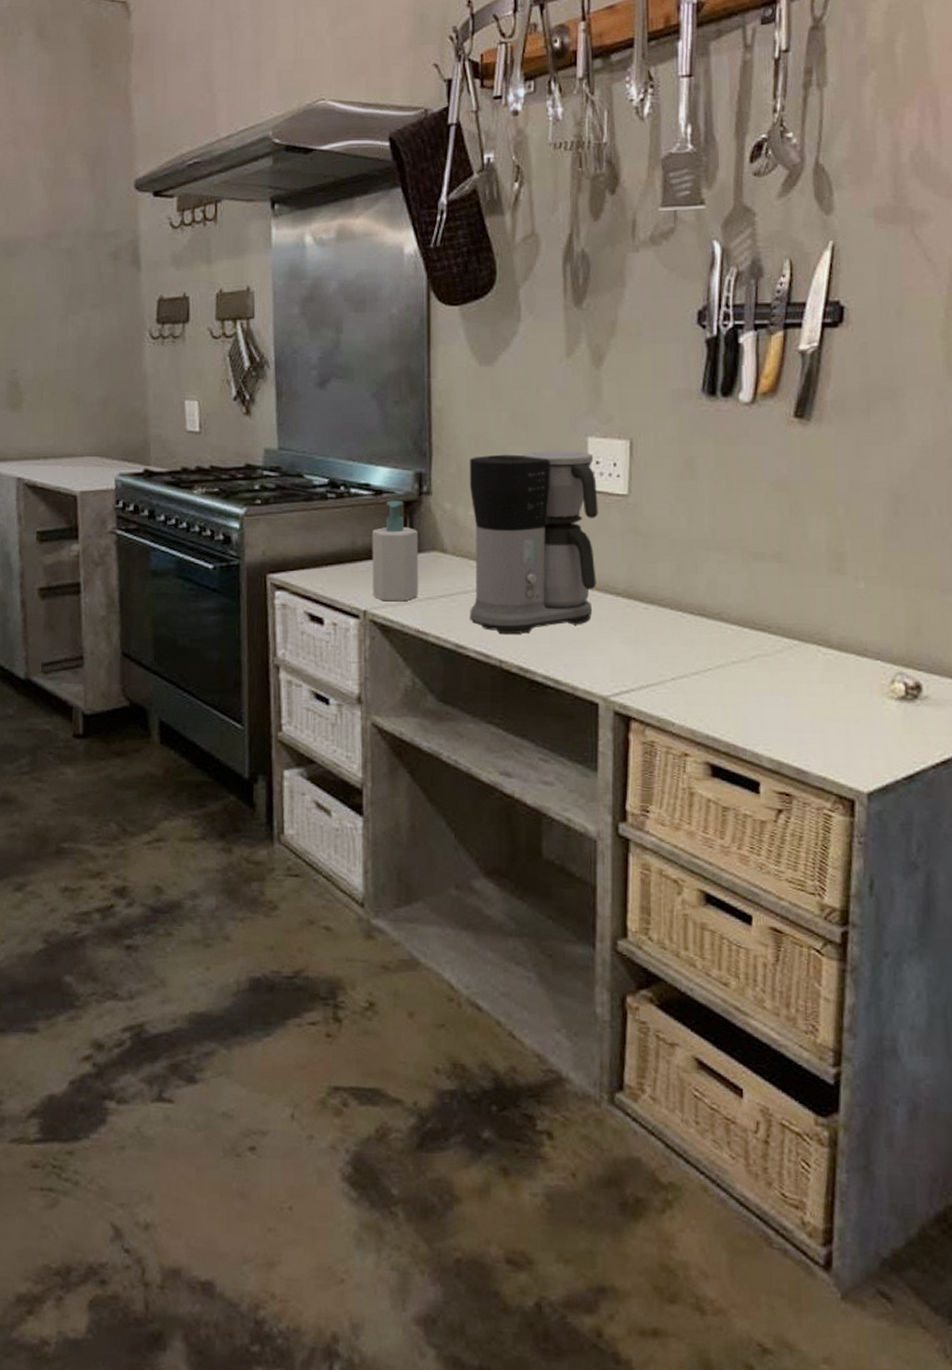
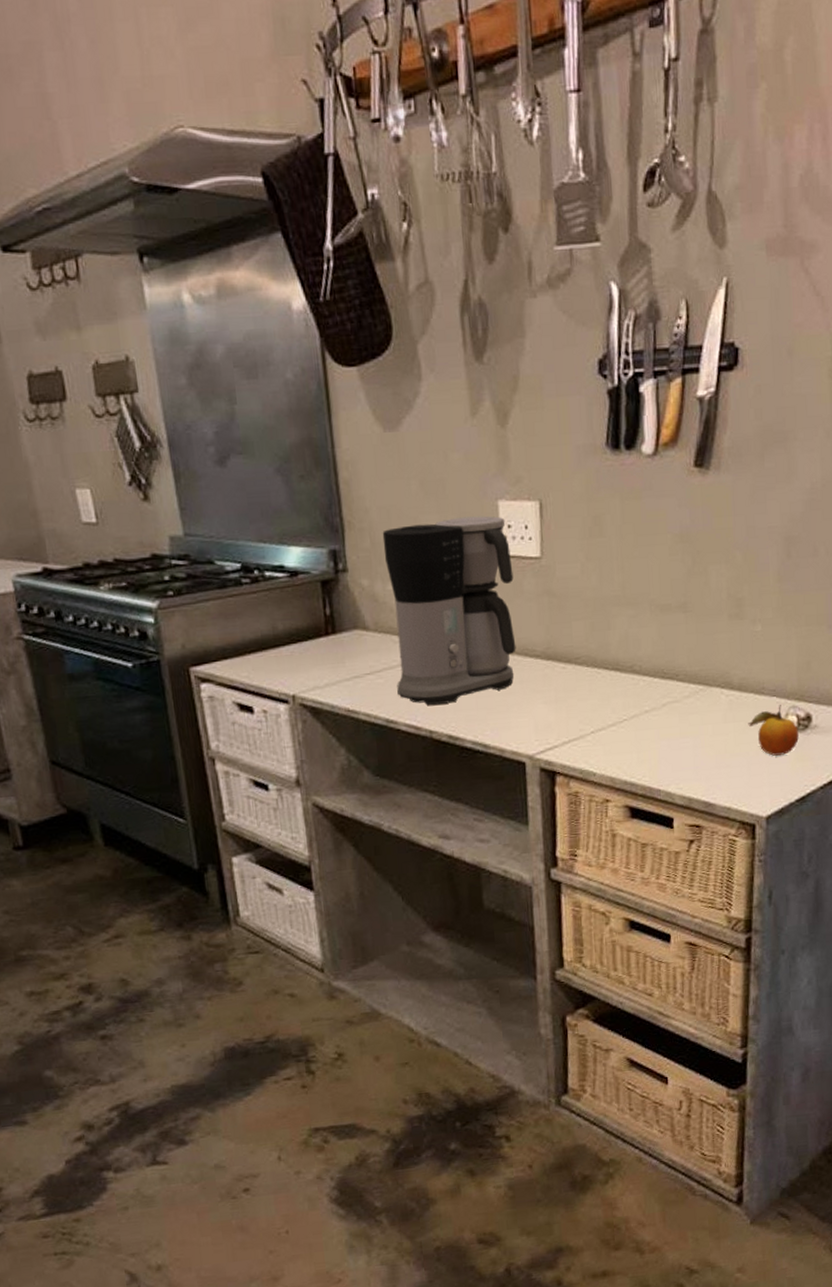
soap bottle: present [372,500,419,602] -> none [292,580,345,685]
fruit: none [848,669,907,725] -> present [748,704,799,756]

